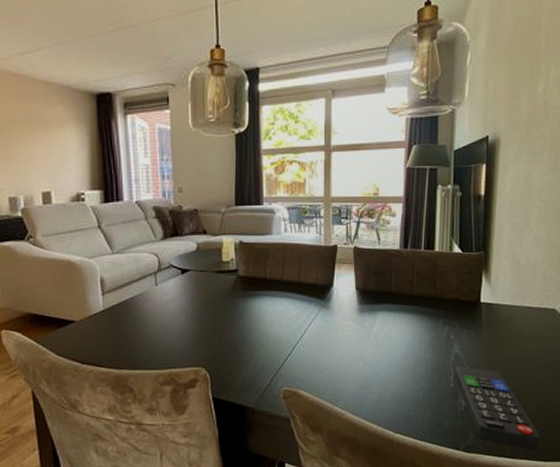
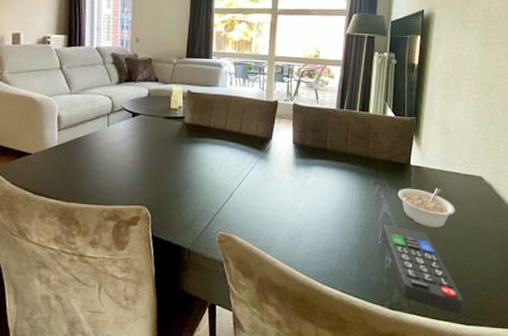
legume: none [468,324,529,366] -> present [397,188,455,228]

